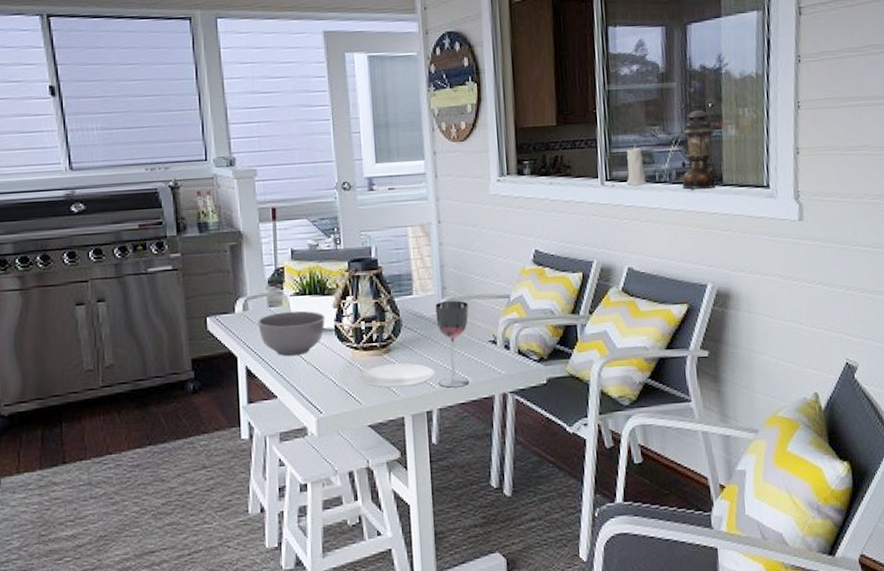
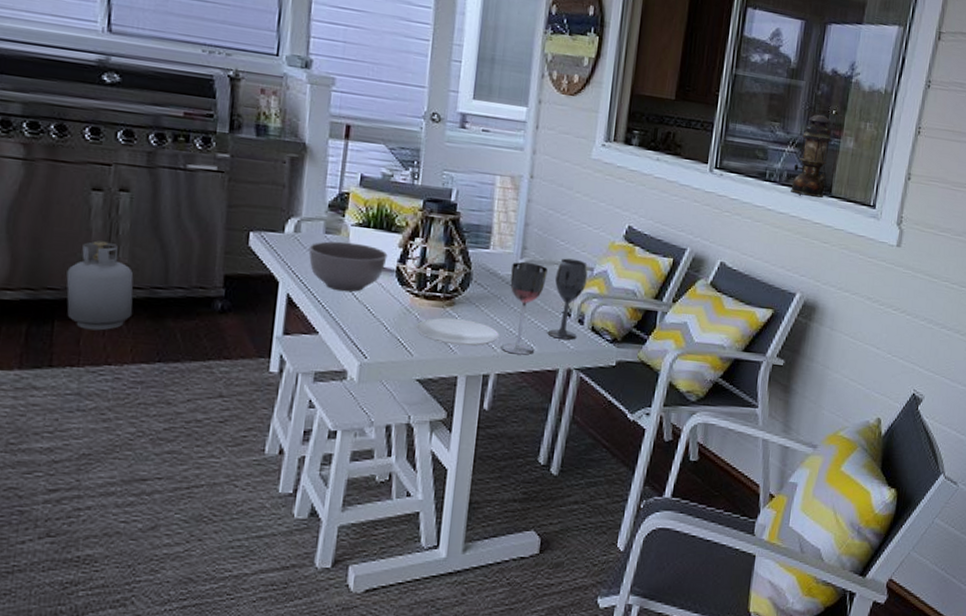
gas cylinder: none [66,347,123,427] -> present [66,240,134,331]
wine glass: none [475,290,506,367] -> present [547,258,588,340]
candle: present [626,145,647,186] -> none [736,137,758,181]

